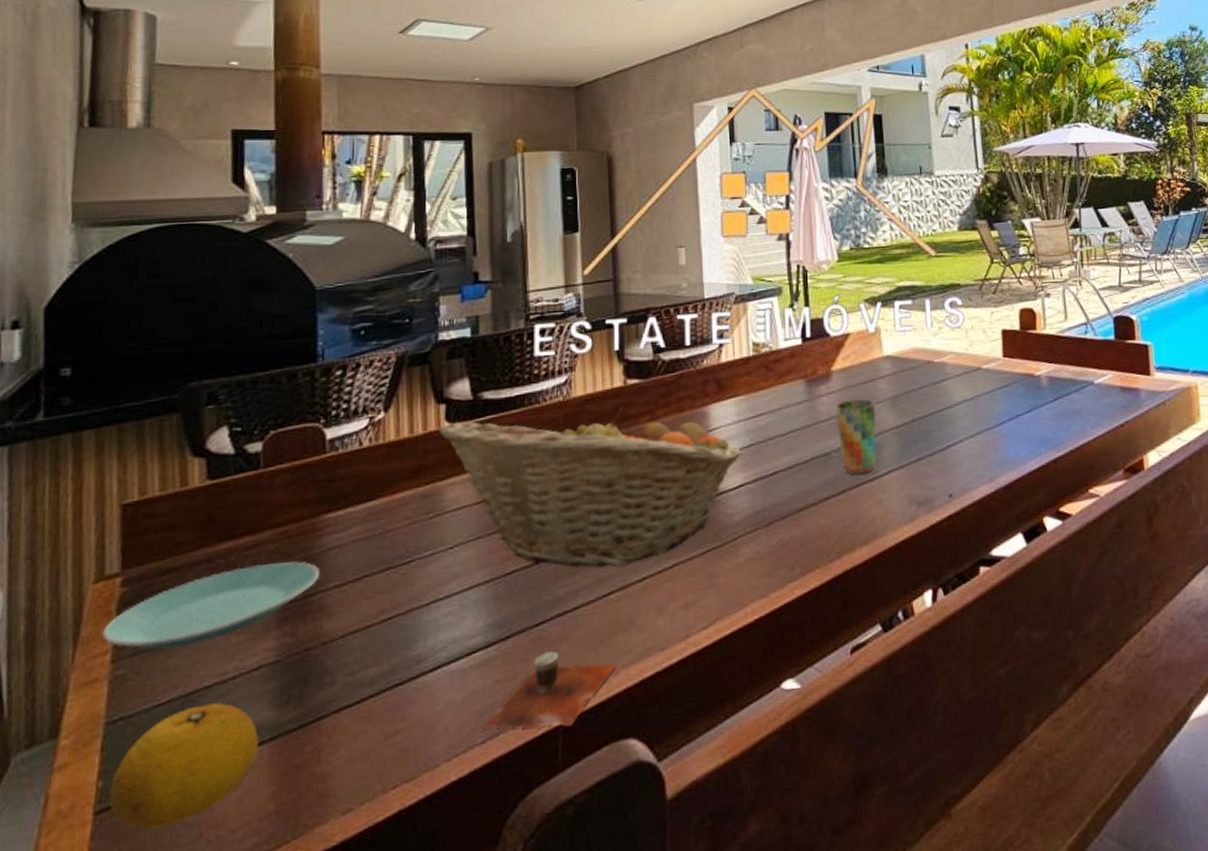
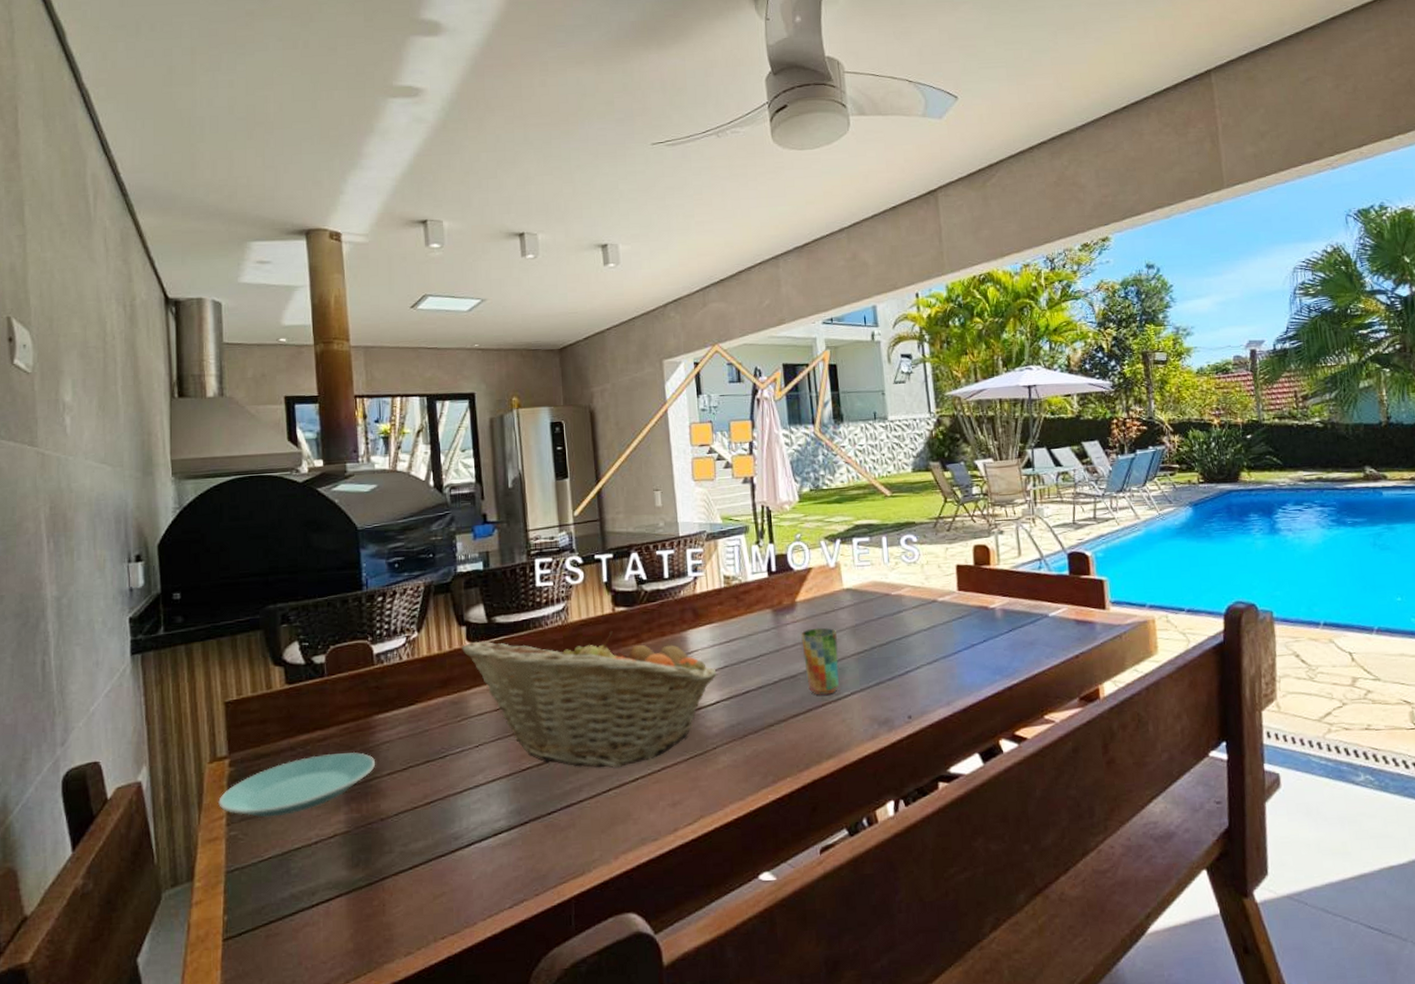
fruit: present [109,702,259,830] -> none [233,862,338,956]
cup: present [481,651,617,729] -> none [508,836,617,900]

